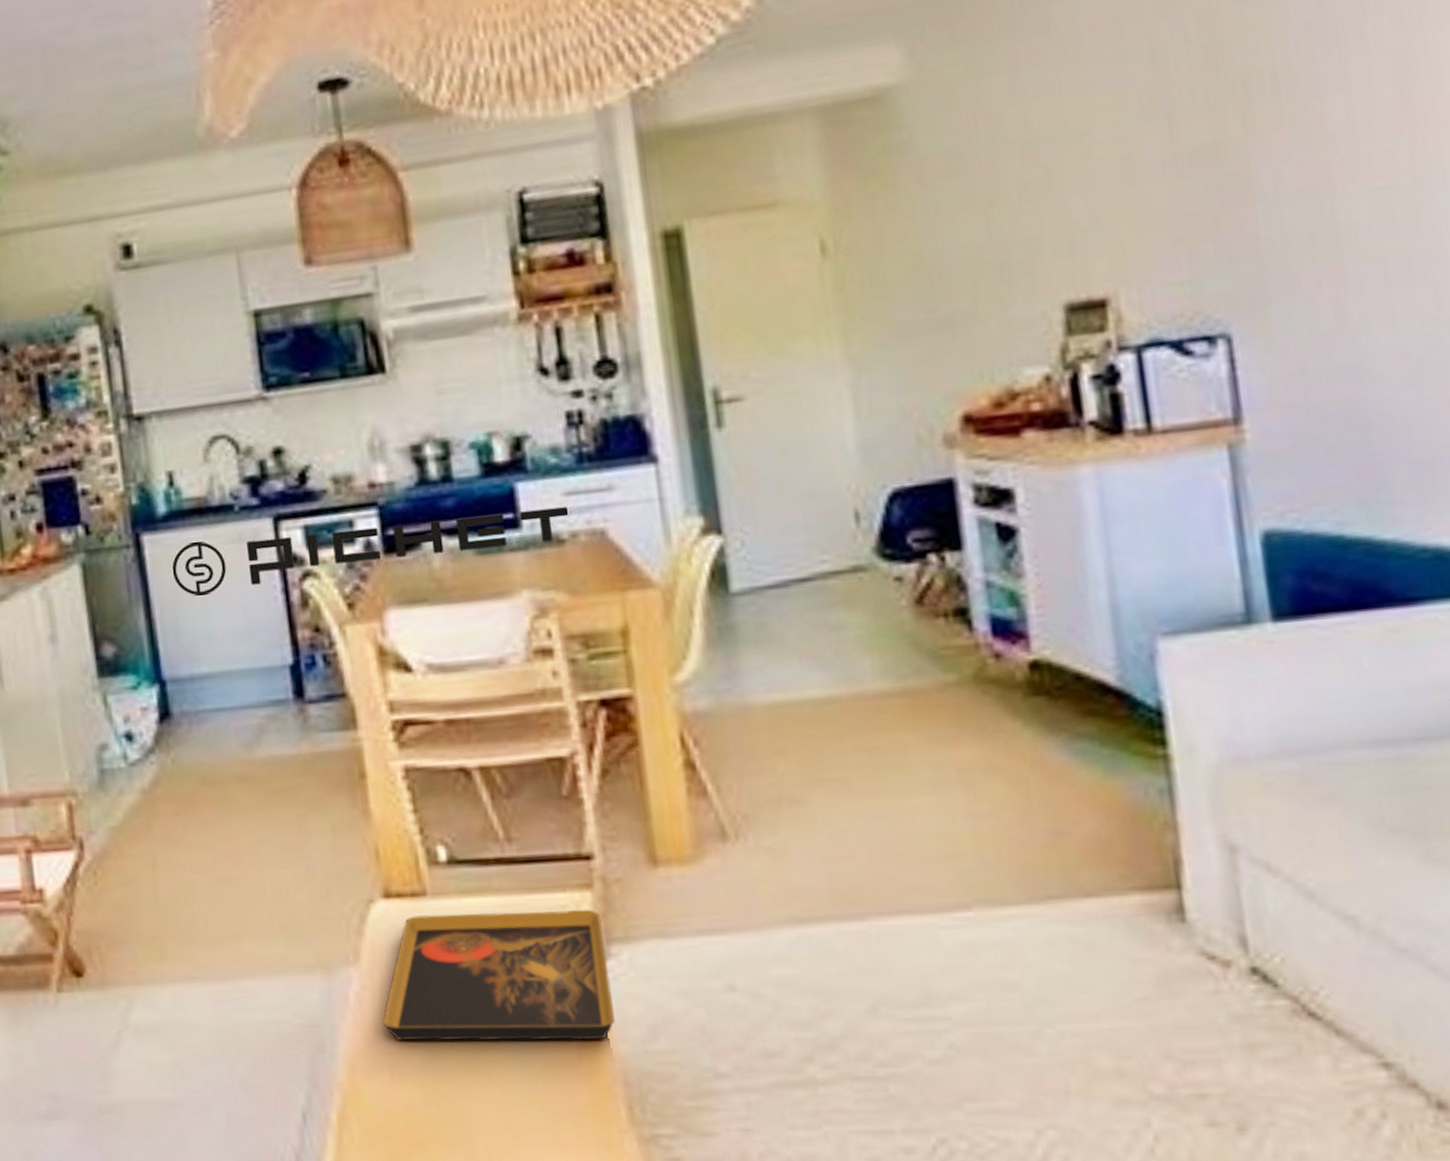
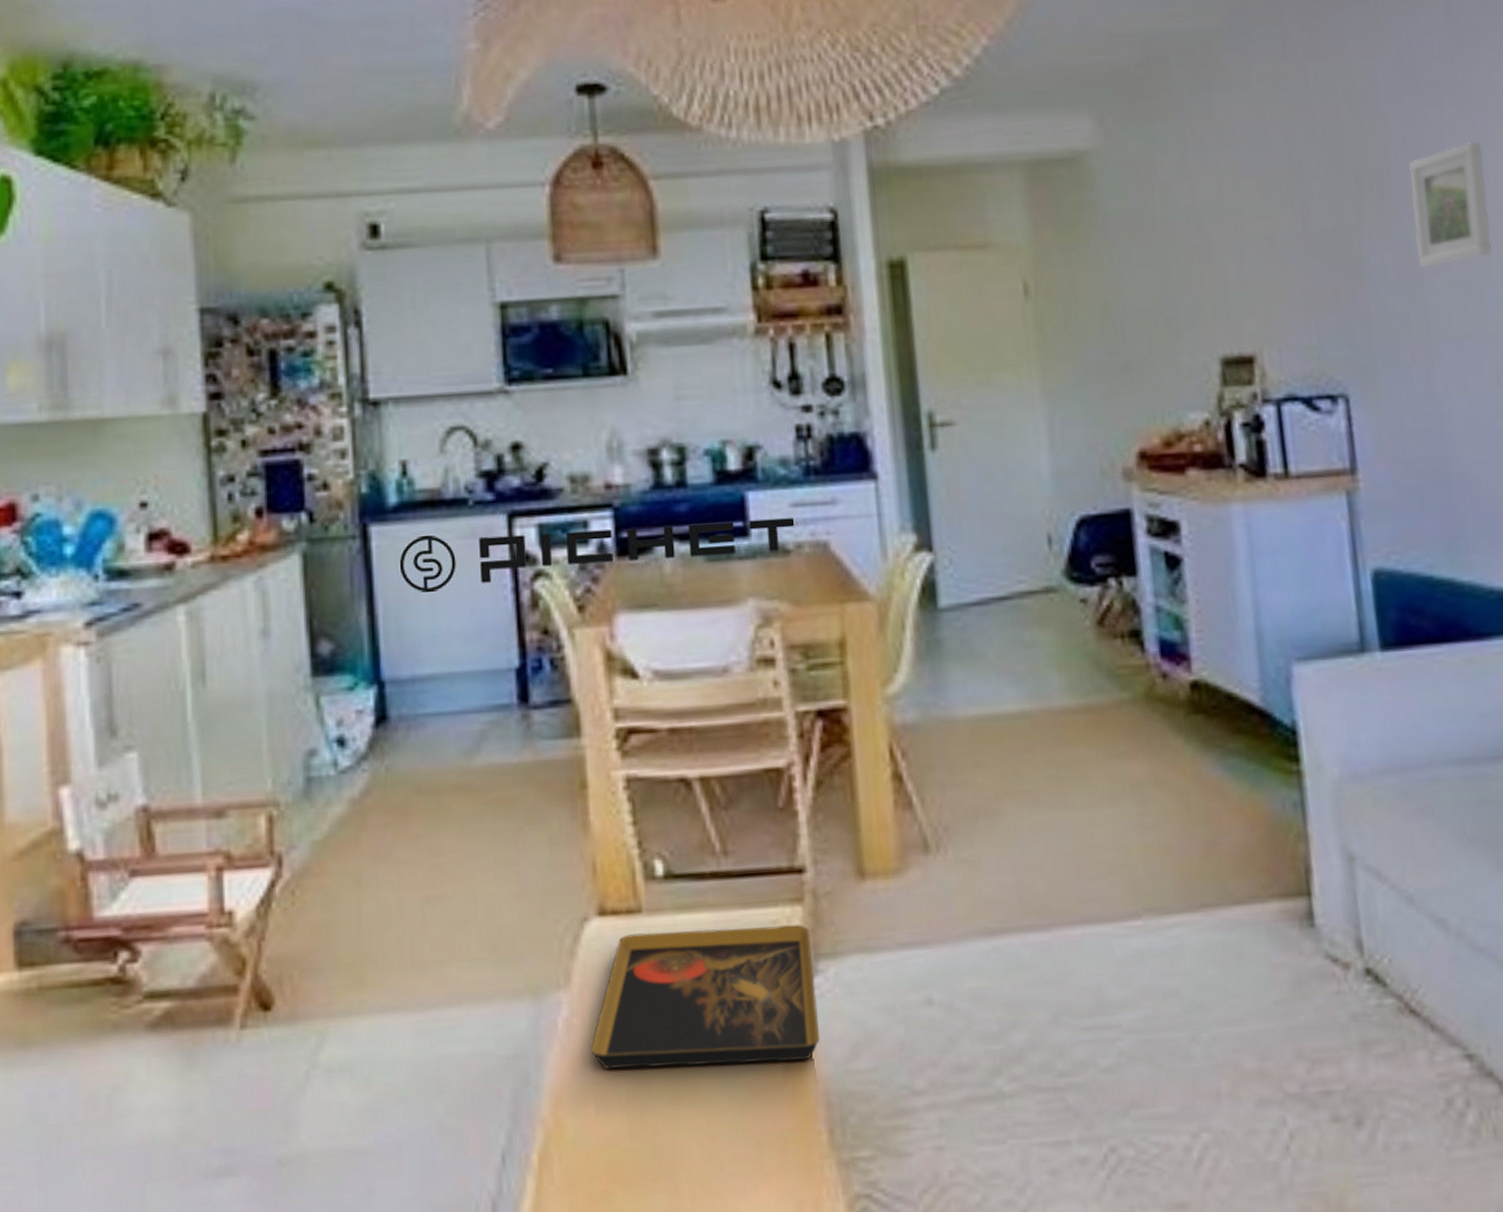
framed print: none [1315,17,1431,178] -> present [1409,141,1492,268]

